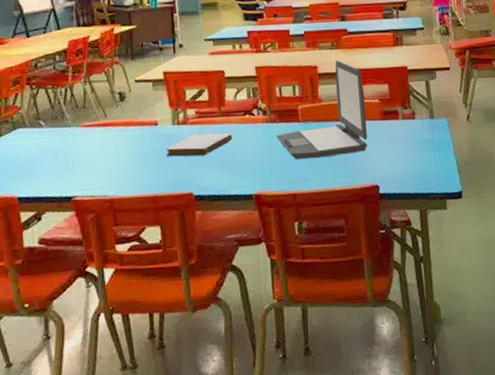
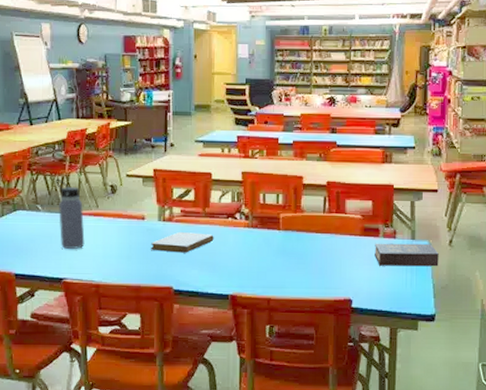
water bottle: none [57,91,94,164] -> present [55,178,85,249]
laptop: present [276,60,368,159] -> none [256,172,347,267]
hardback book: none [395,121,460,148] -> present [375,243,439,267]

